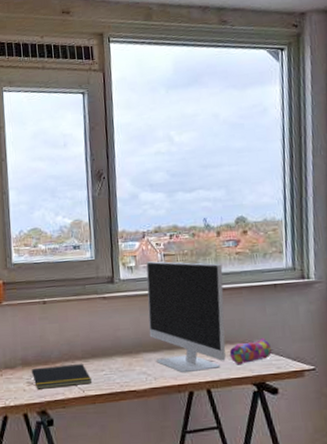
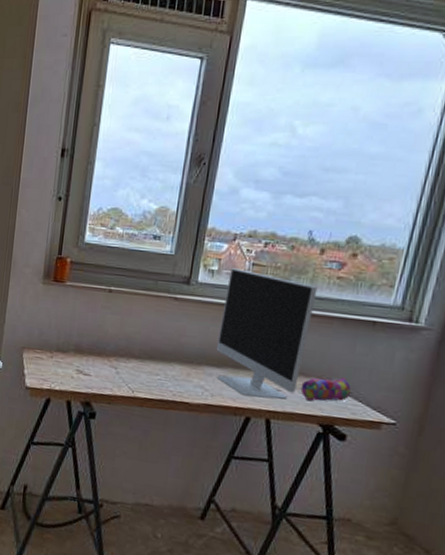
notepad: present [30,364,92,389] -> none [80,356,145,386]

